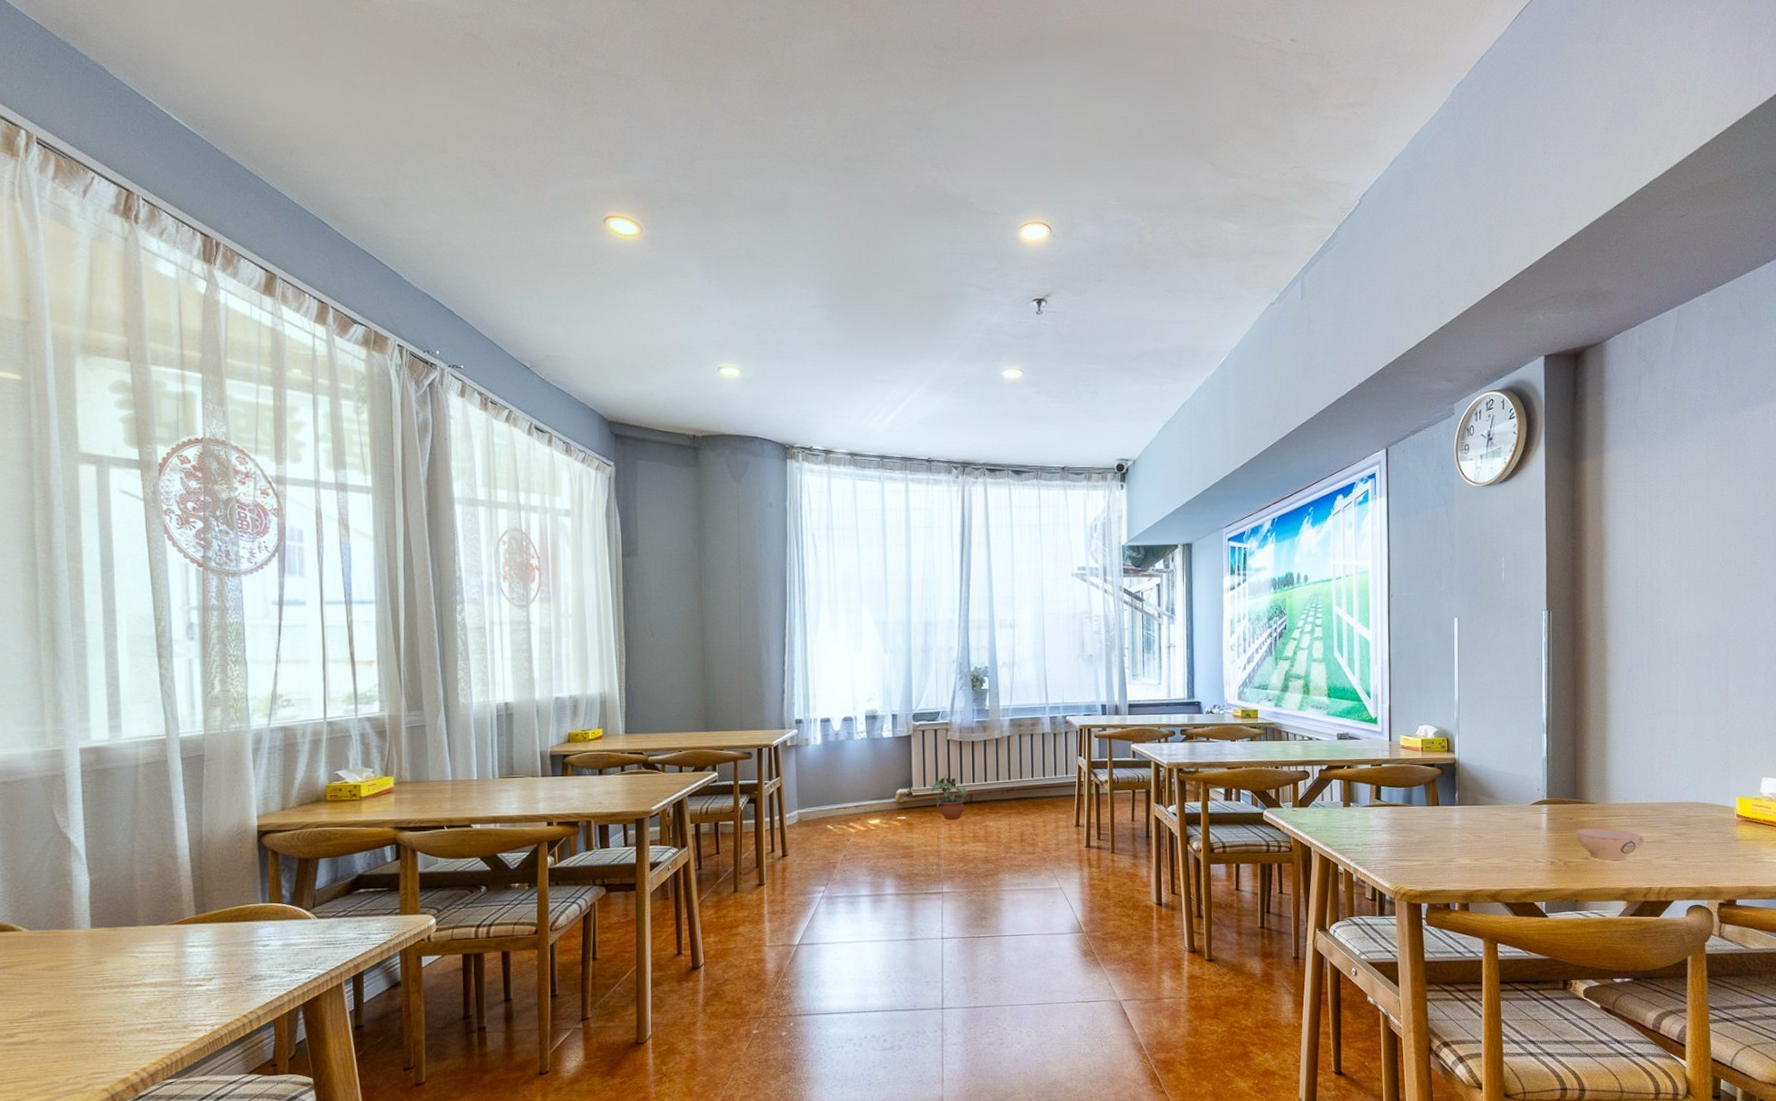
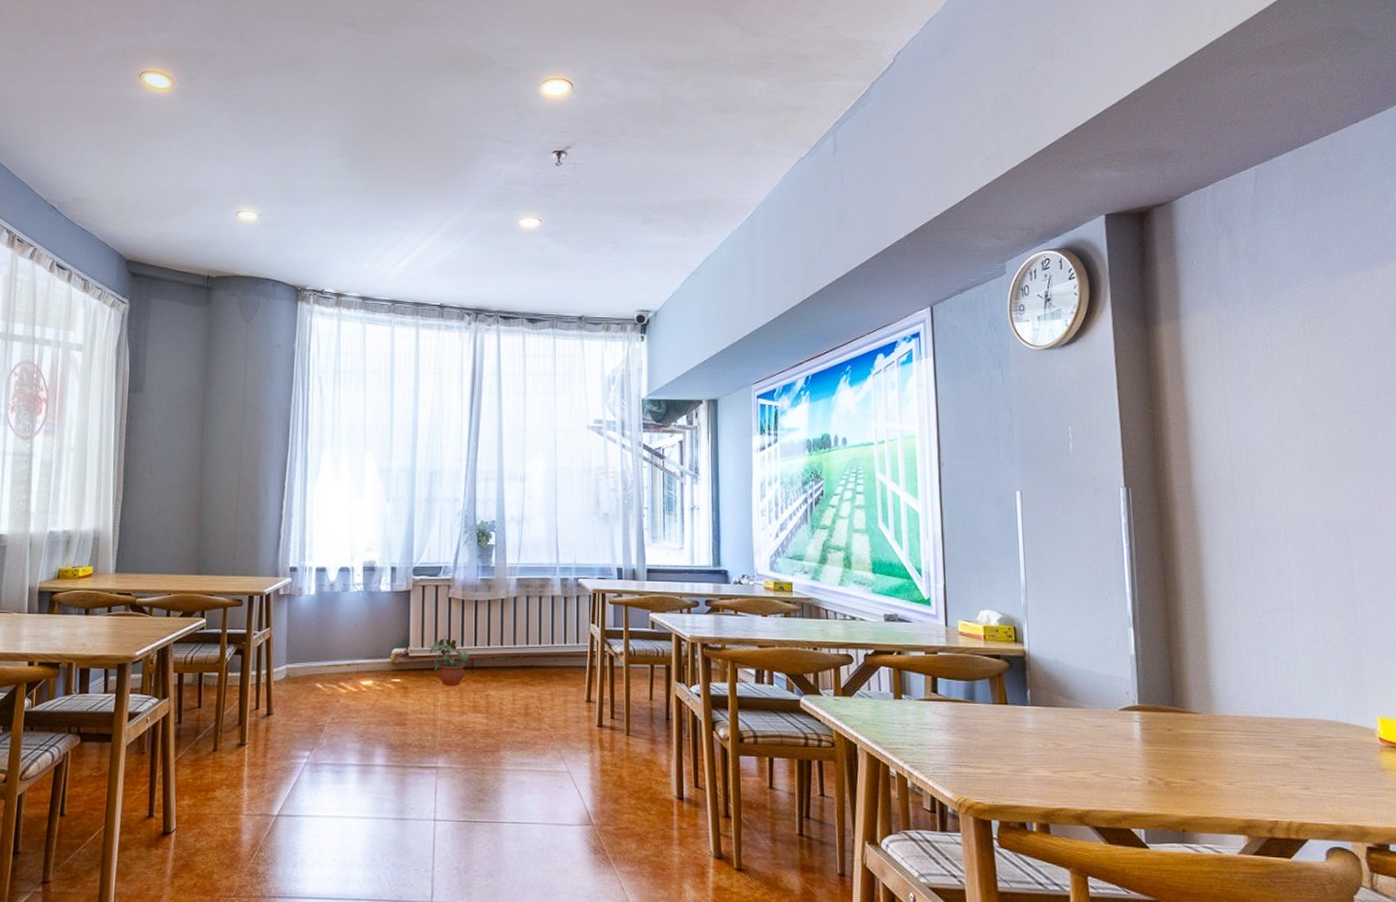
teacup: present [1576,828,1644,861] -> none [1177,742,1264,786]

